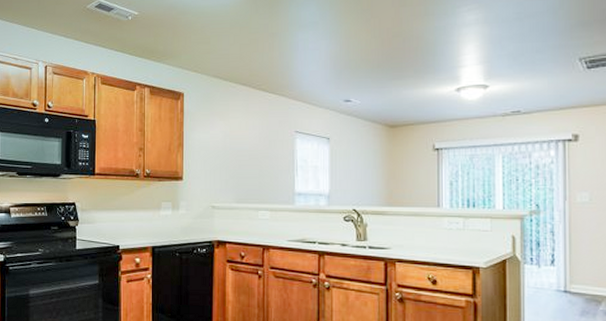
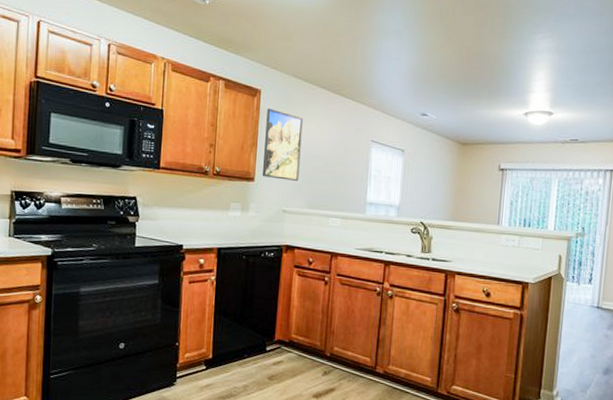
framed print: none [189,110,226,177] -> present [262,108,303,181]

